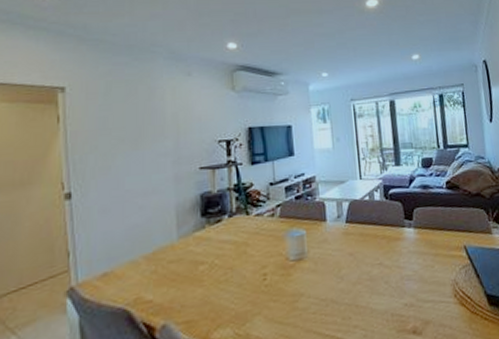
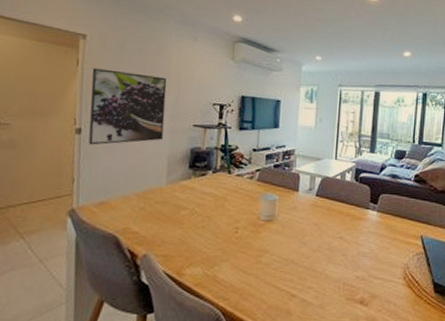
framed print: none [76,120,167,210] -> present [88,68,167,145]

